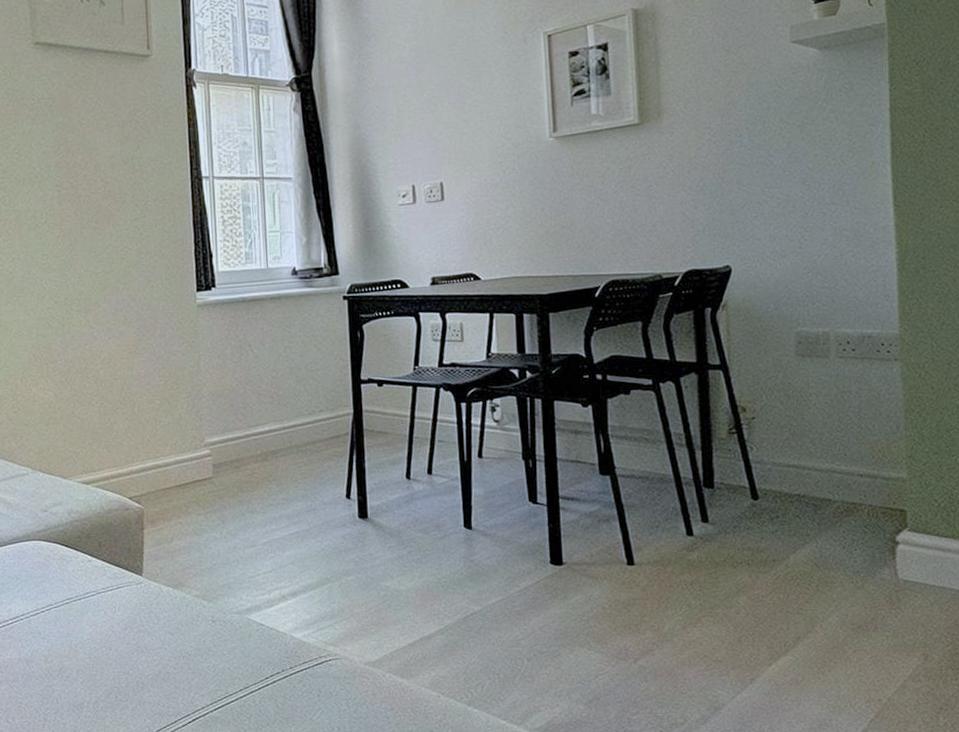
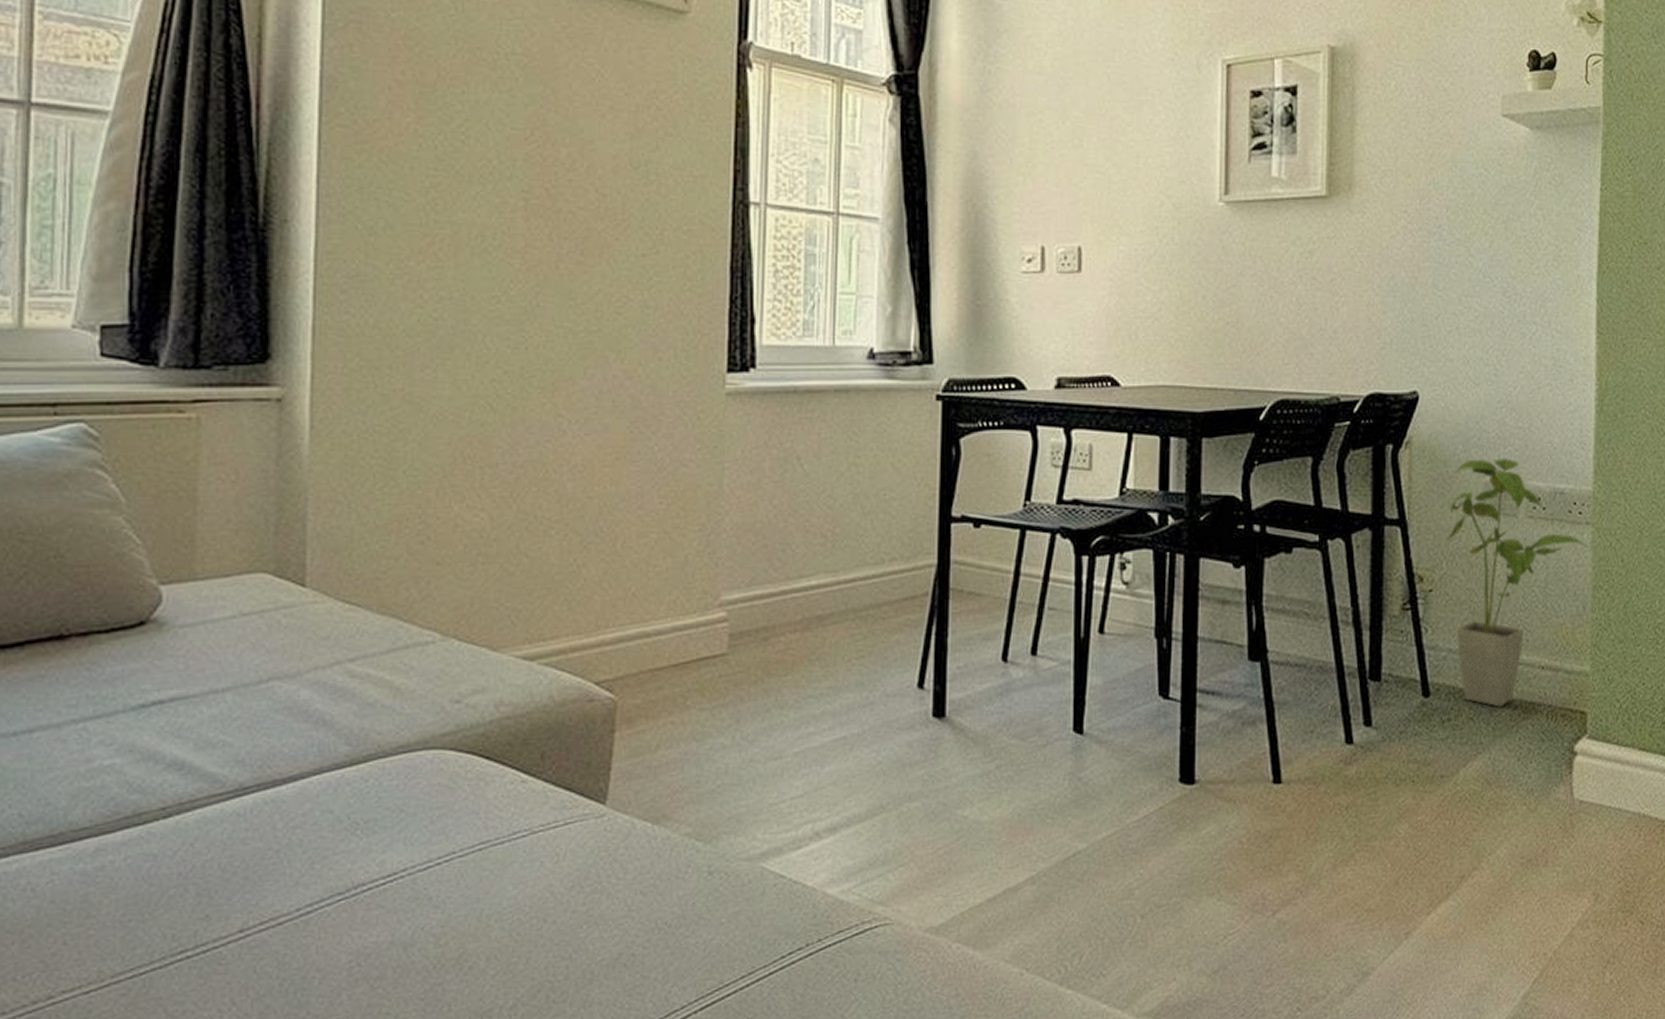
house plant: none [763,312,902,507] -> present [1444,458,1592,707]

